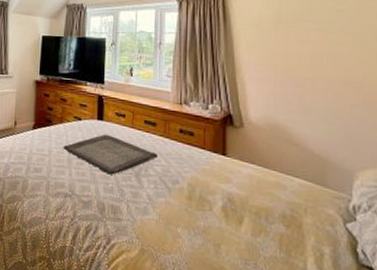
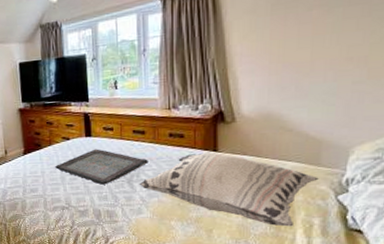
decorative pillow: none [147,154,326,253] -> present [139,152,319,227]

